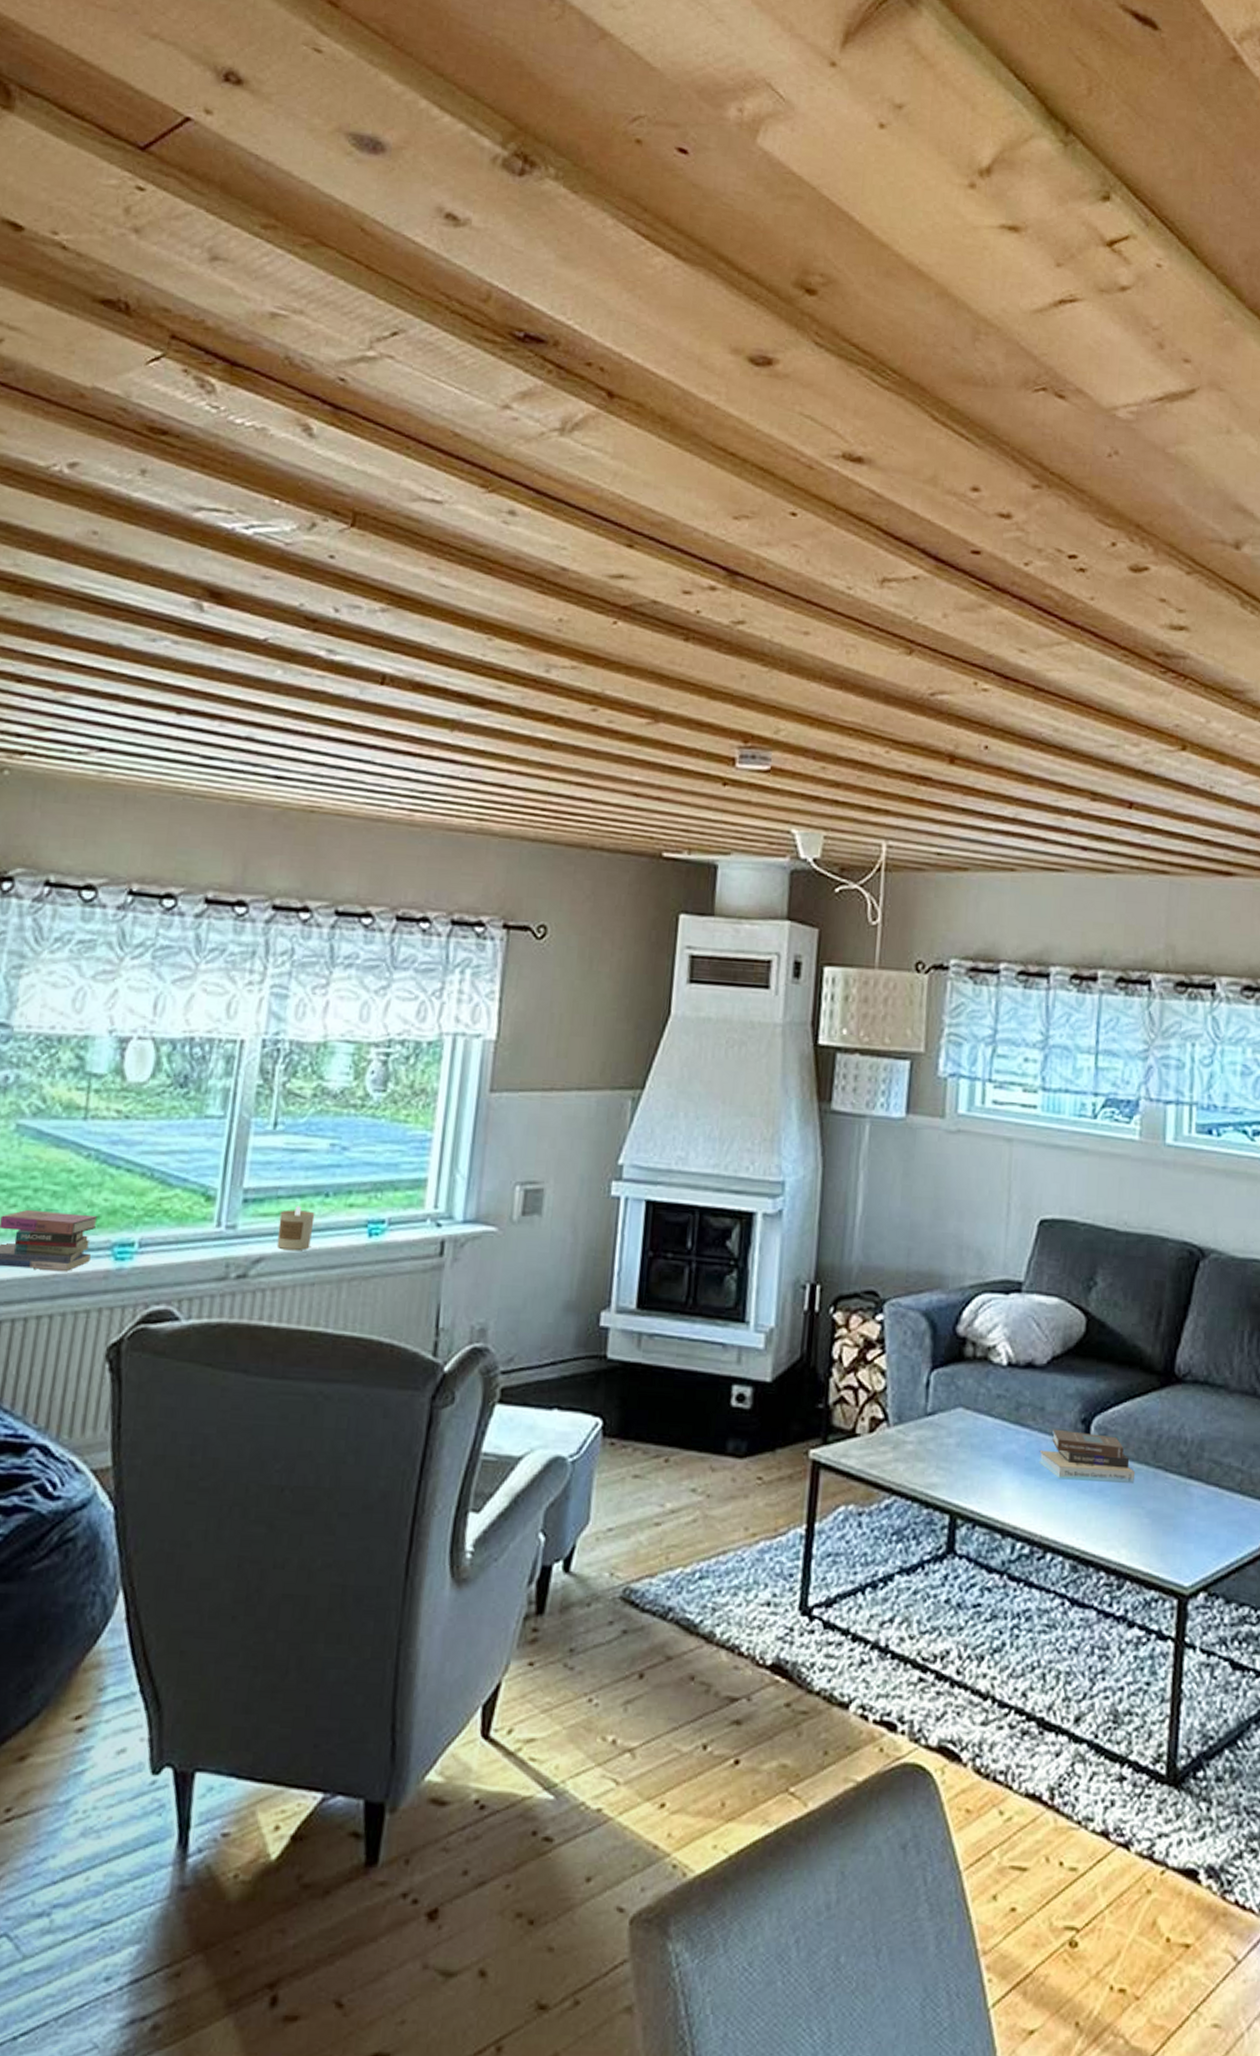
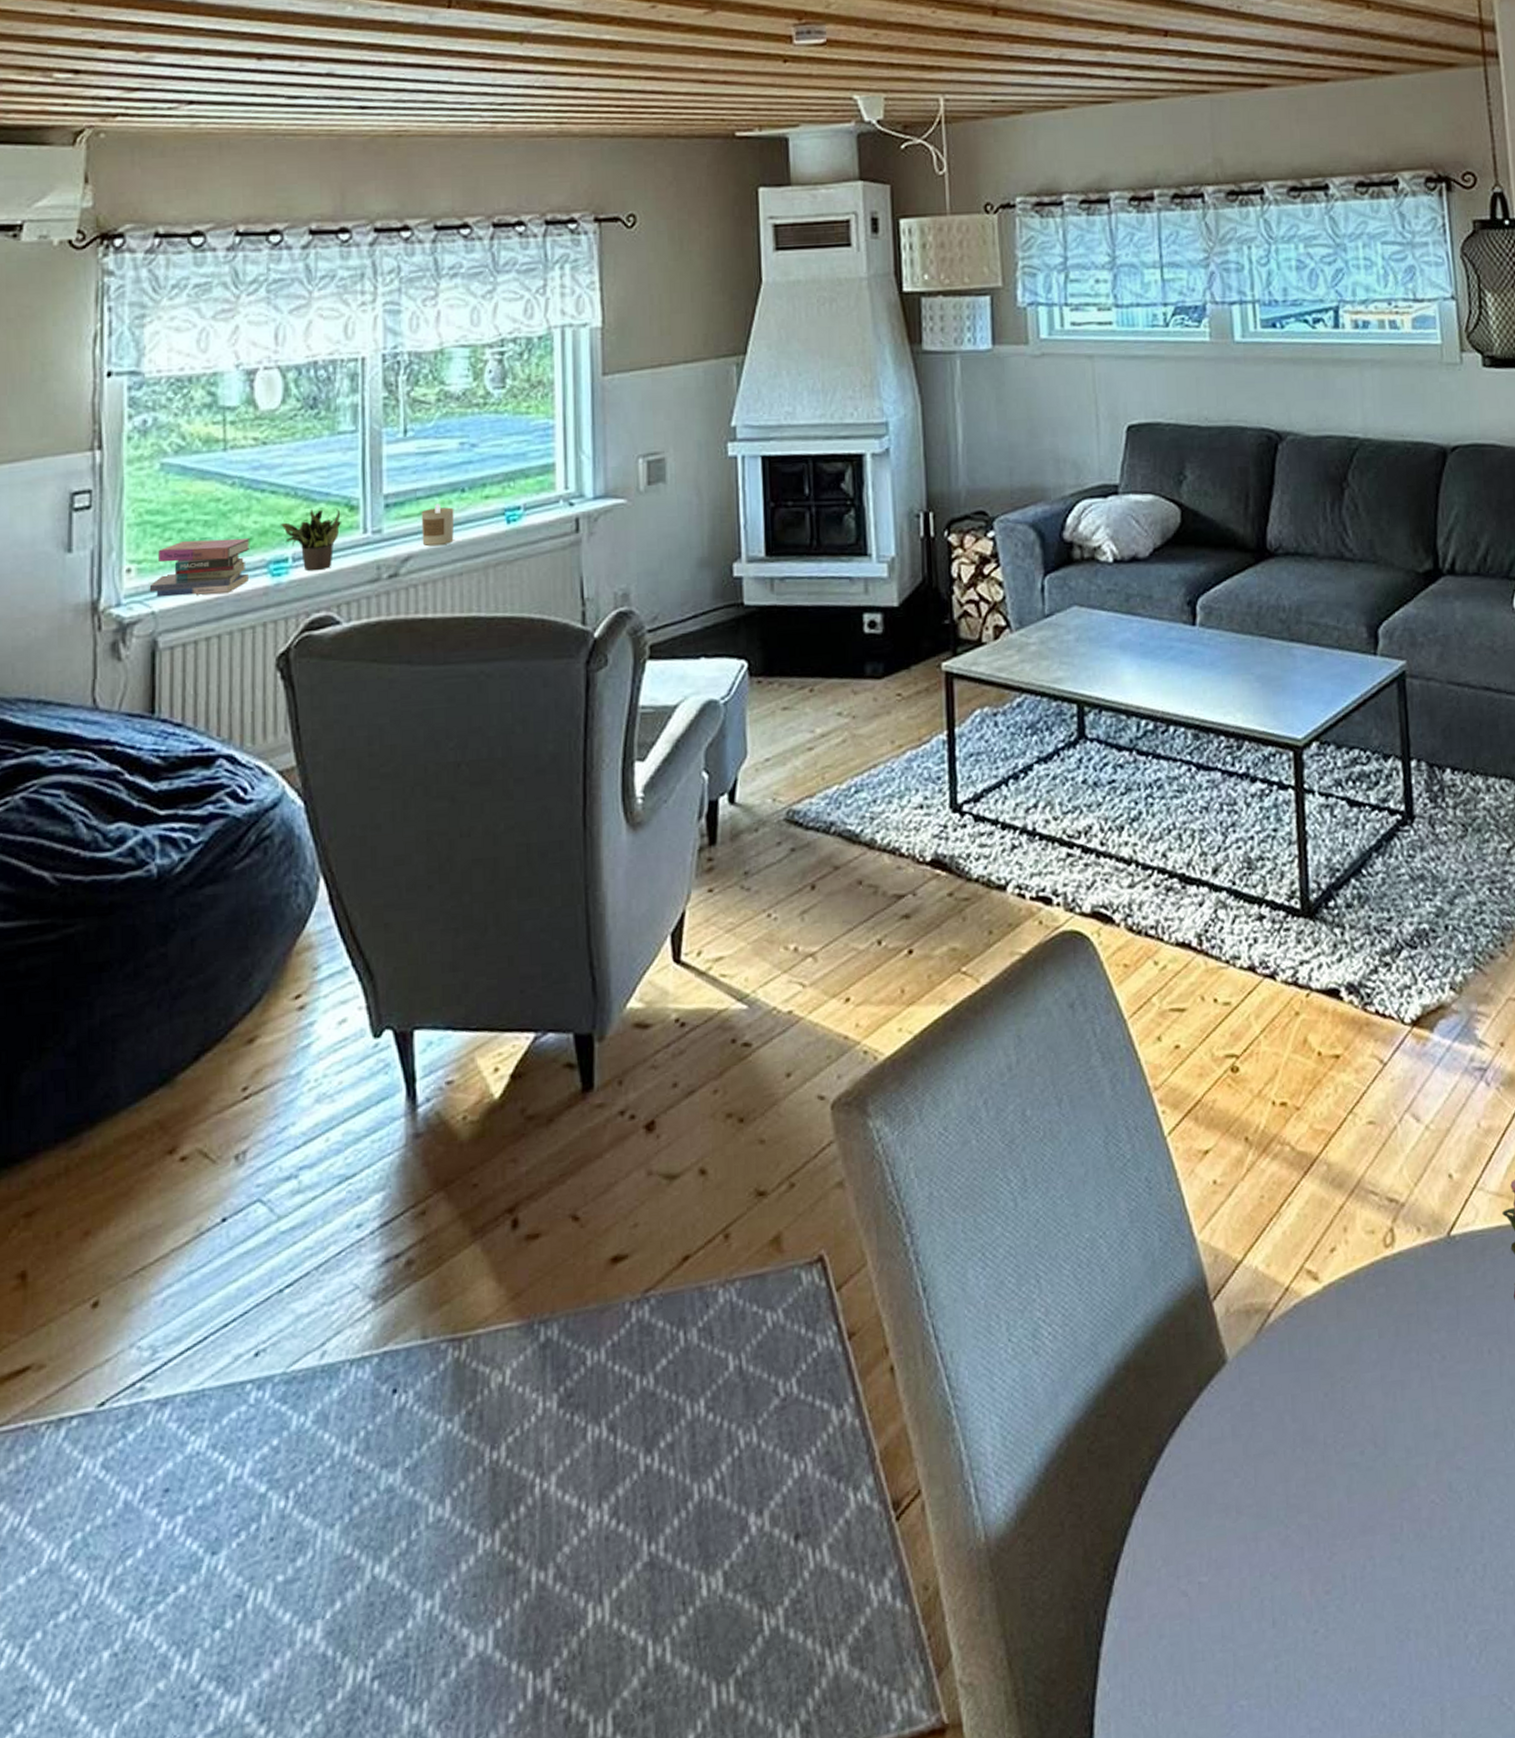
potted plant: none [130,1193,197,1260] -> present [280,508,342,570]
books: present [1038,1428,1136,1485] -> none [1152,613,1242,658]

